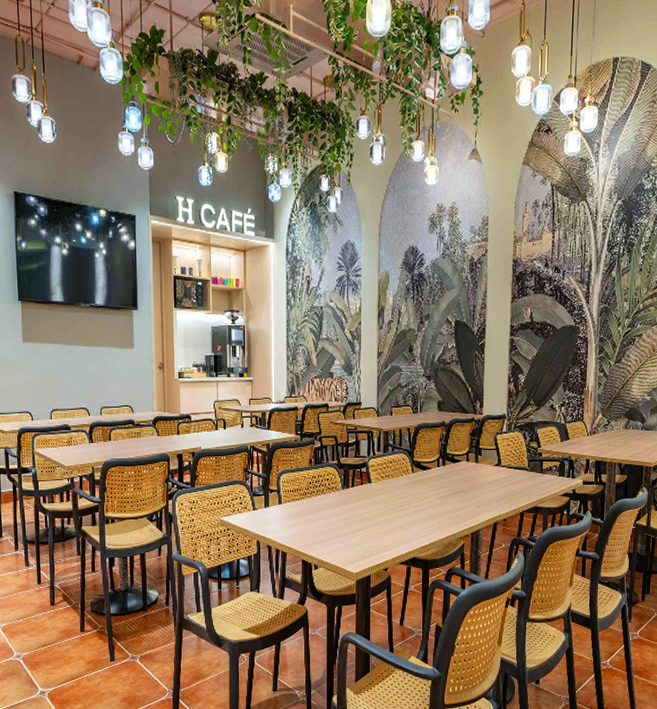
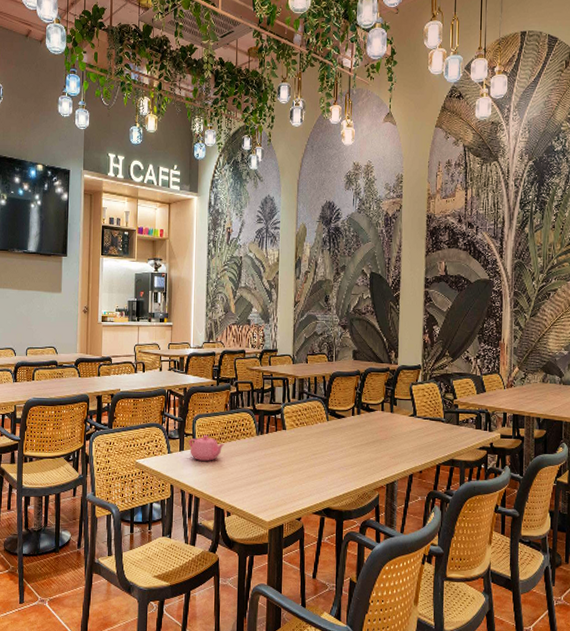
teapot: none [274,490,310,516] -> present [189,434,224,461]

